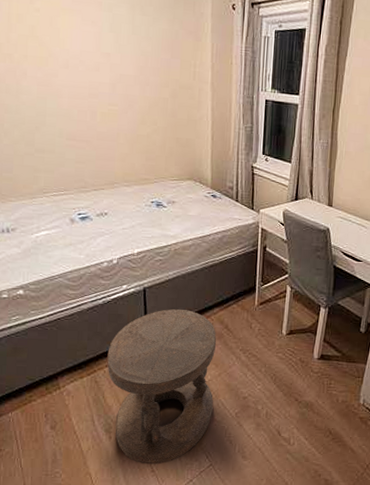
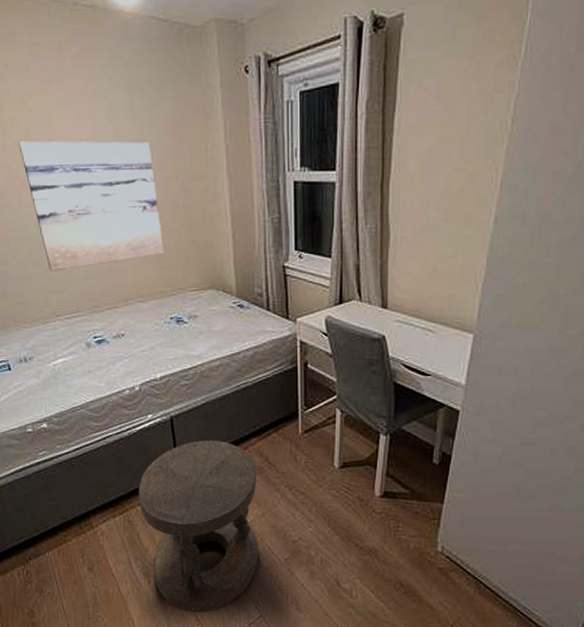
wall art: none [23,36,151,153] -> present [18,141,165,271]

